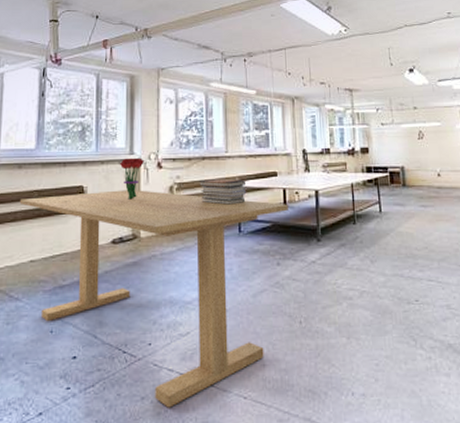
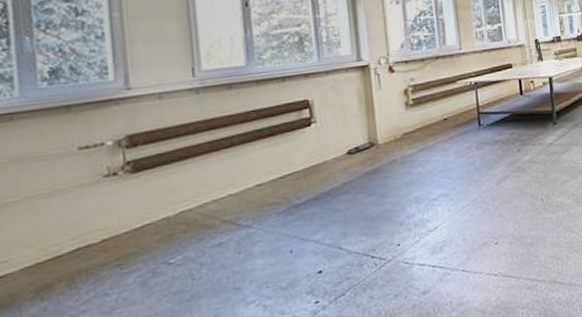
dining table: present [19,190,288,408] -> none [234,93,525,299]
bouquet: present [119,157,145,200] -> none [346,63,375,108]
book stack: present [198,179,246,205] -> none [433,75,483,102]

